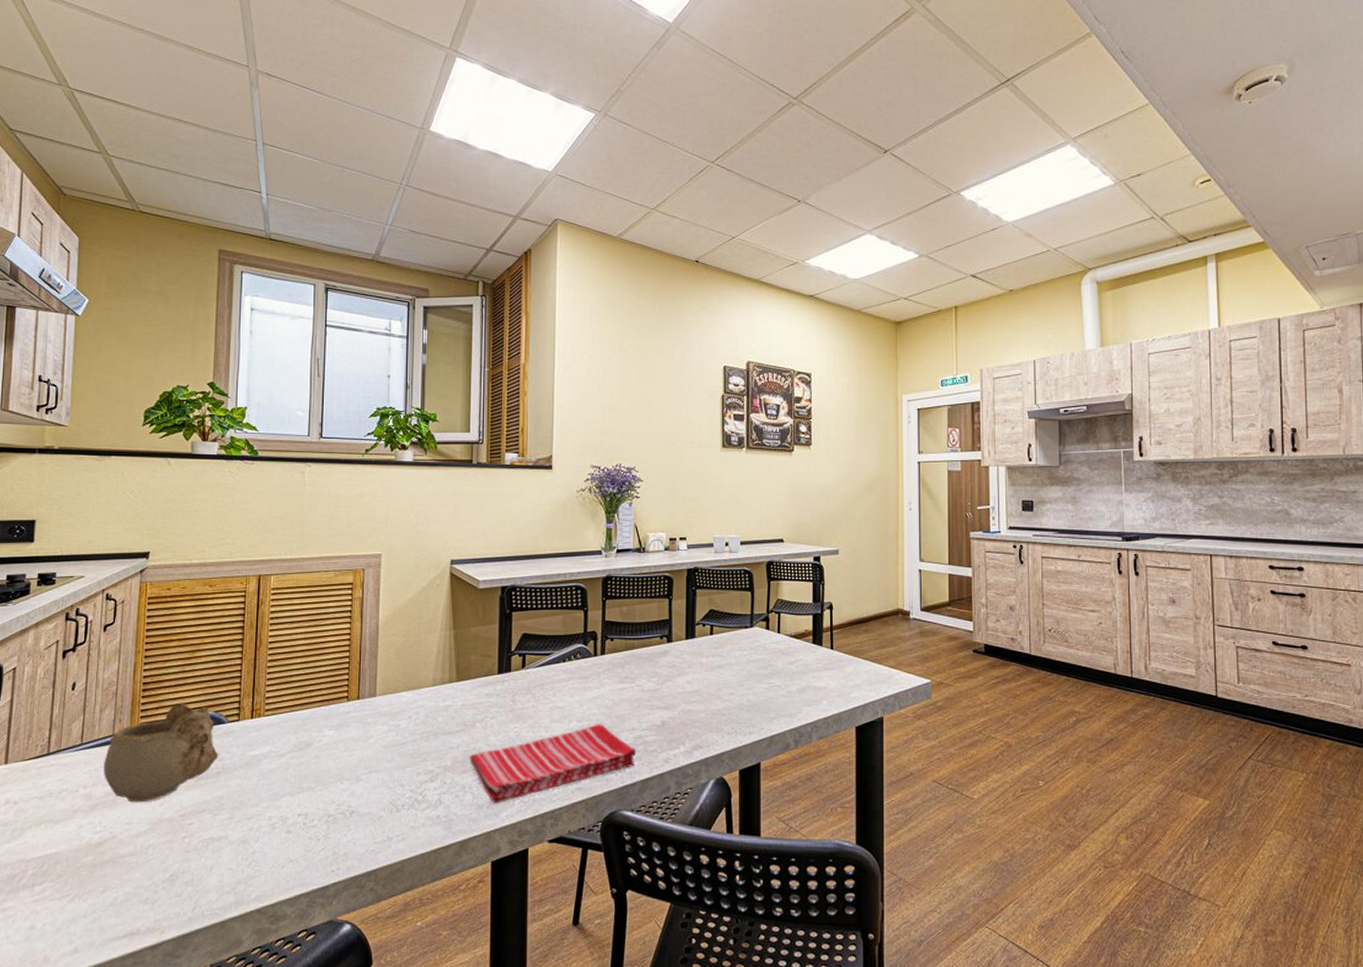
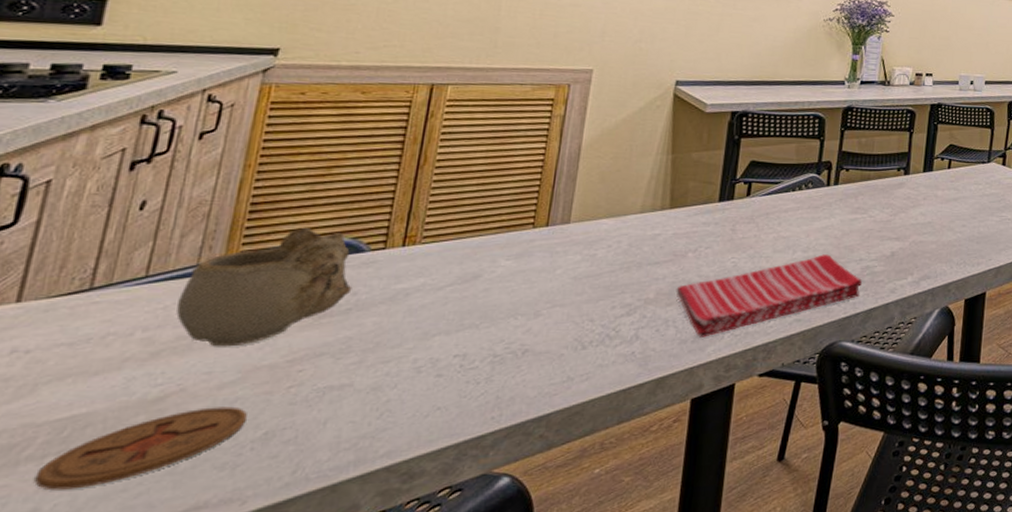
coaster: none [30,852,157,913] -> present [34,406,247,490]

